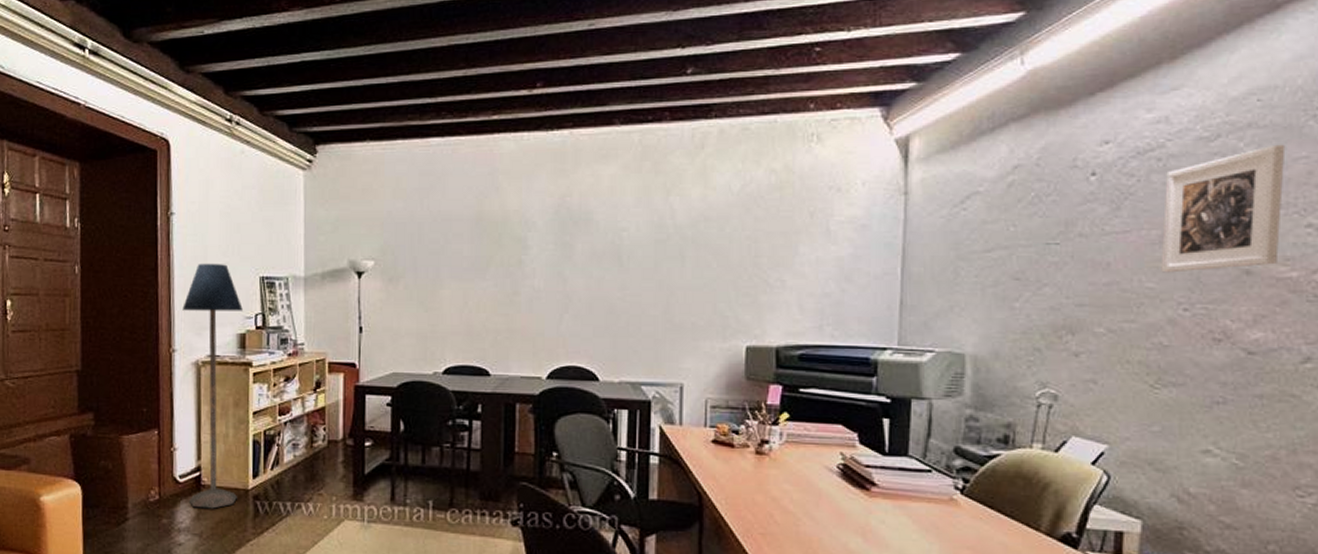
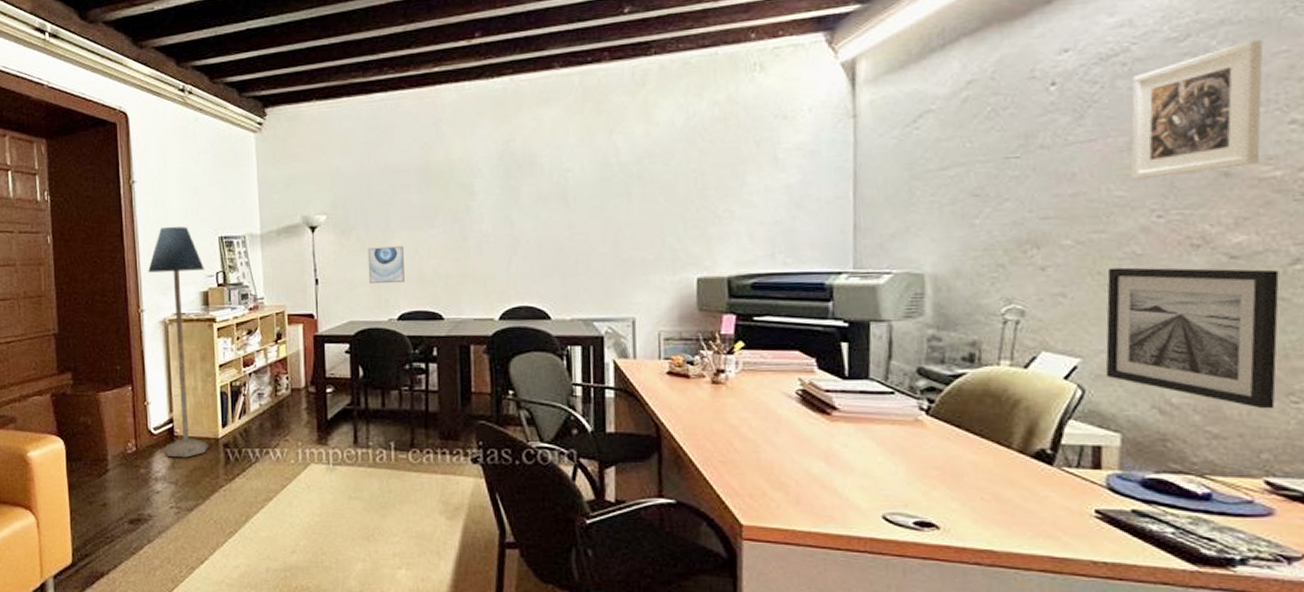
wall art: none [415,297,452,336] -> present [367,246,405,284]
wall art: none [1130,357,1291,502] -> present [1105,267,1279,409]

